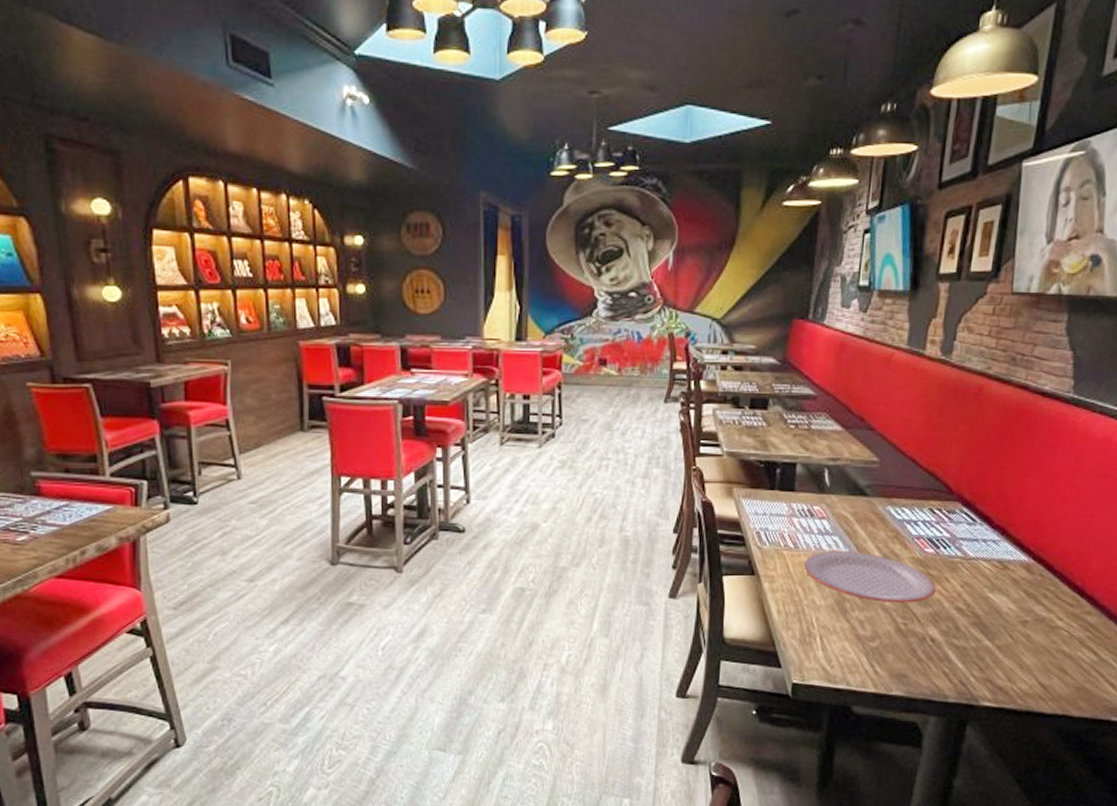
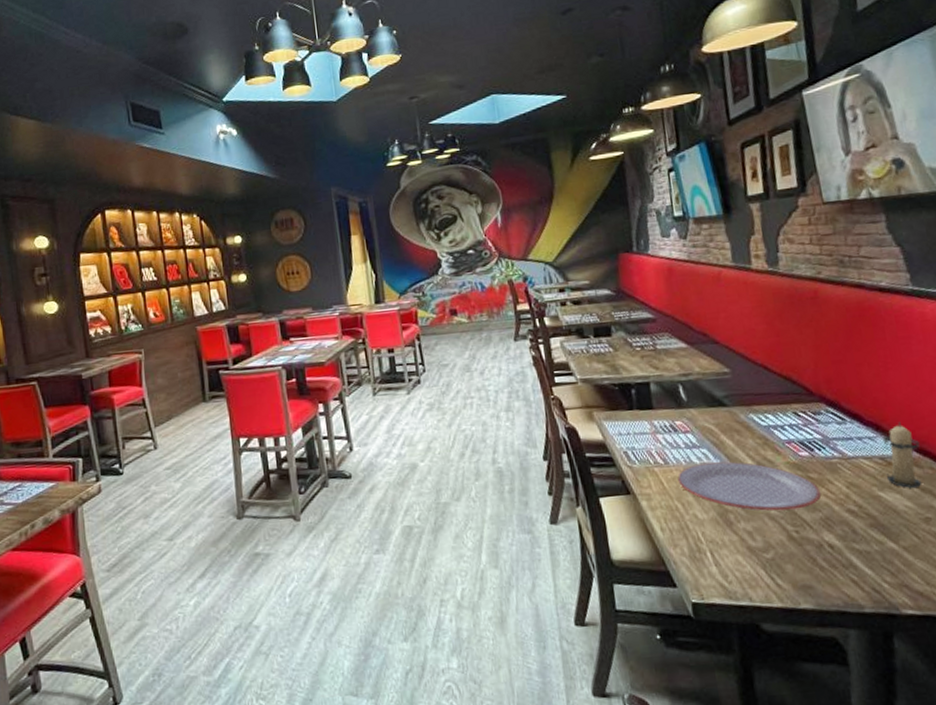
candle: none [999,528,1037,592] -> present [882,422,922,488]

